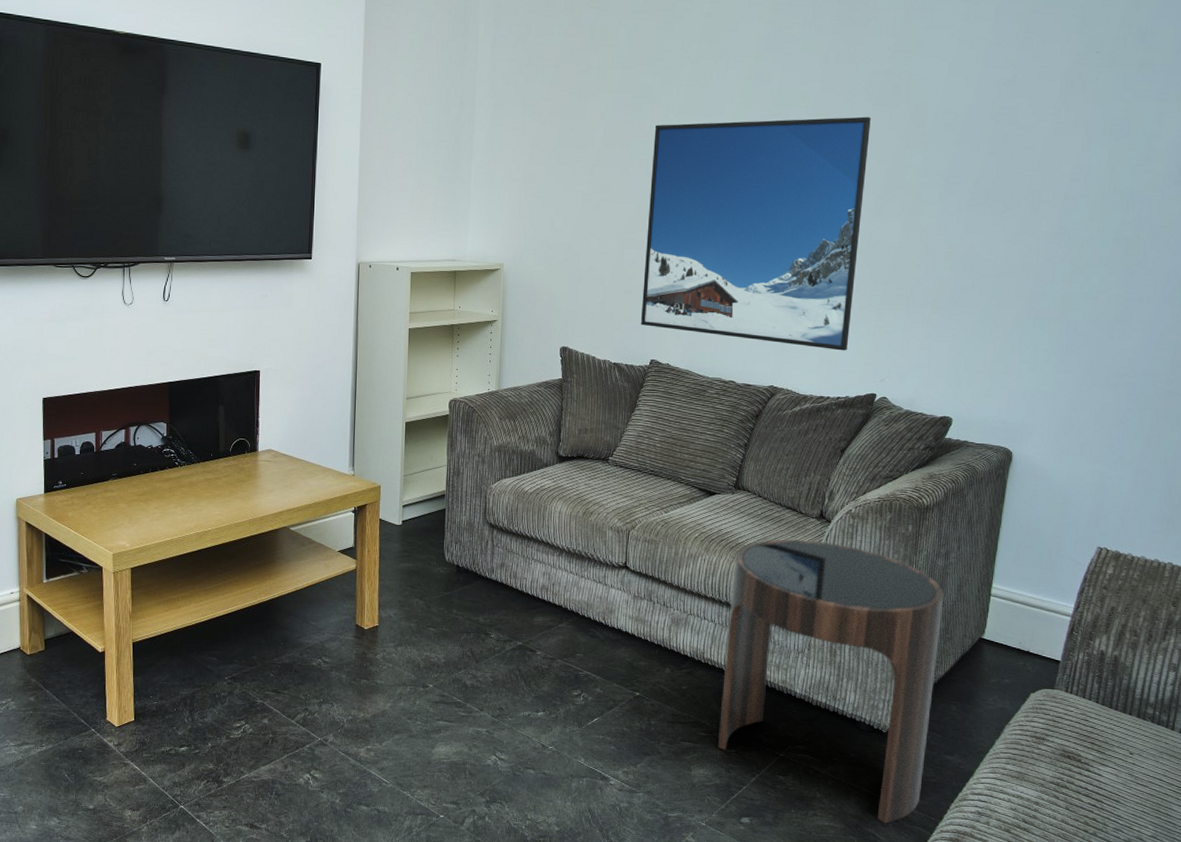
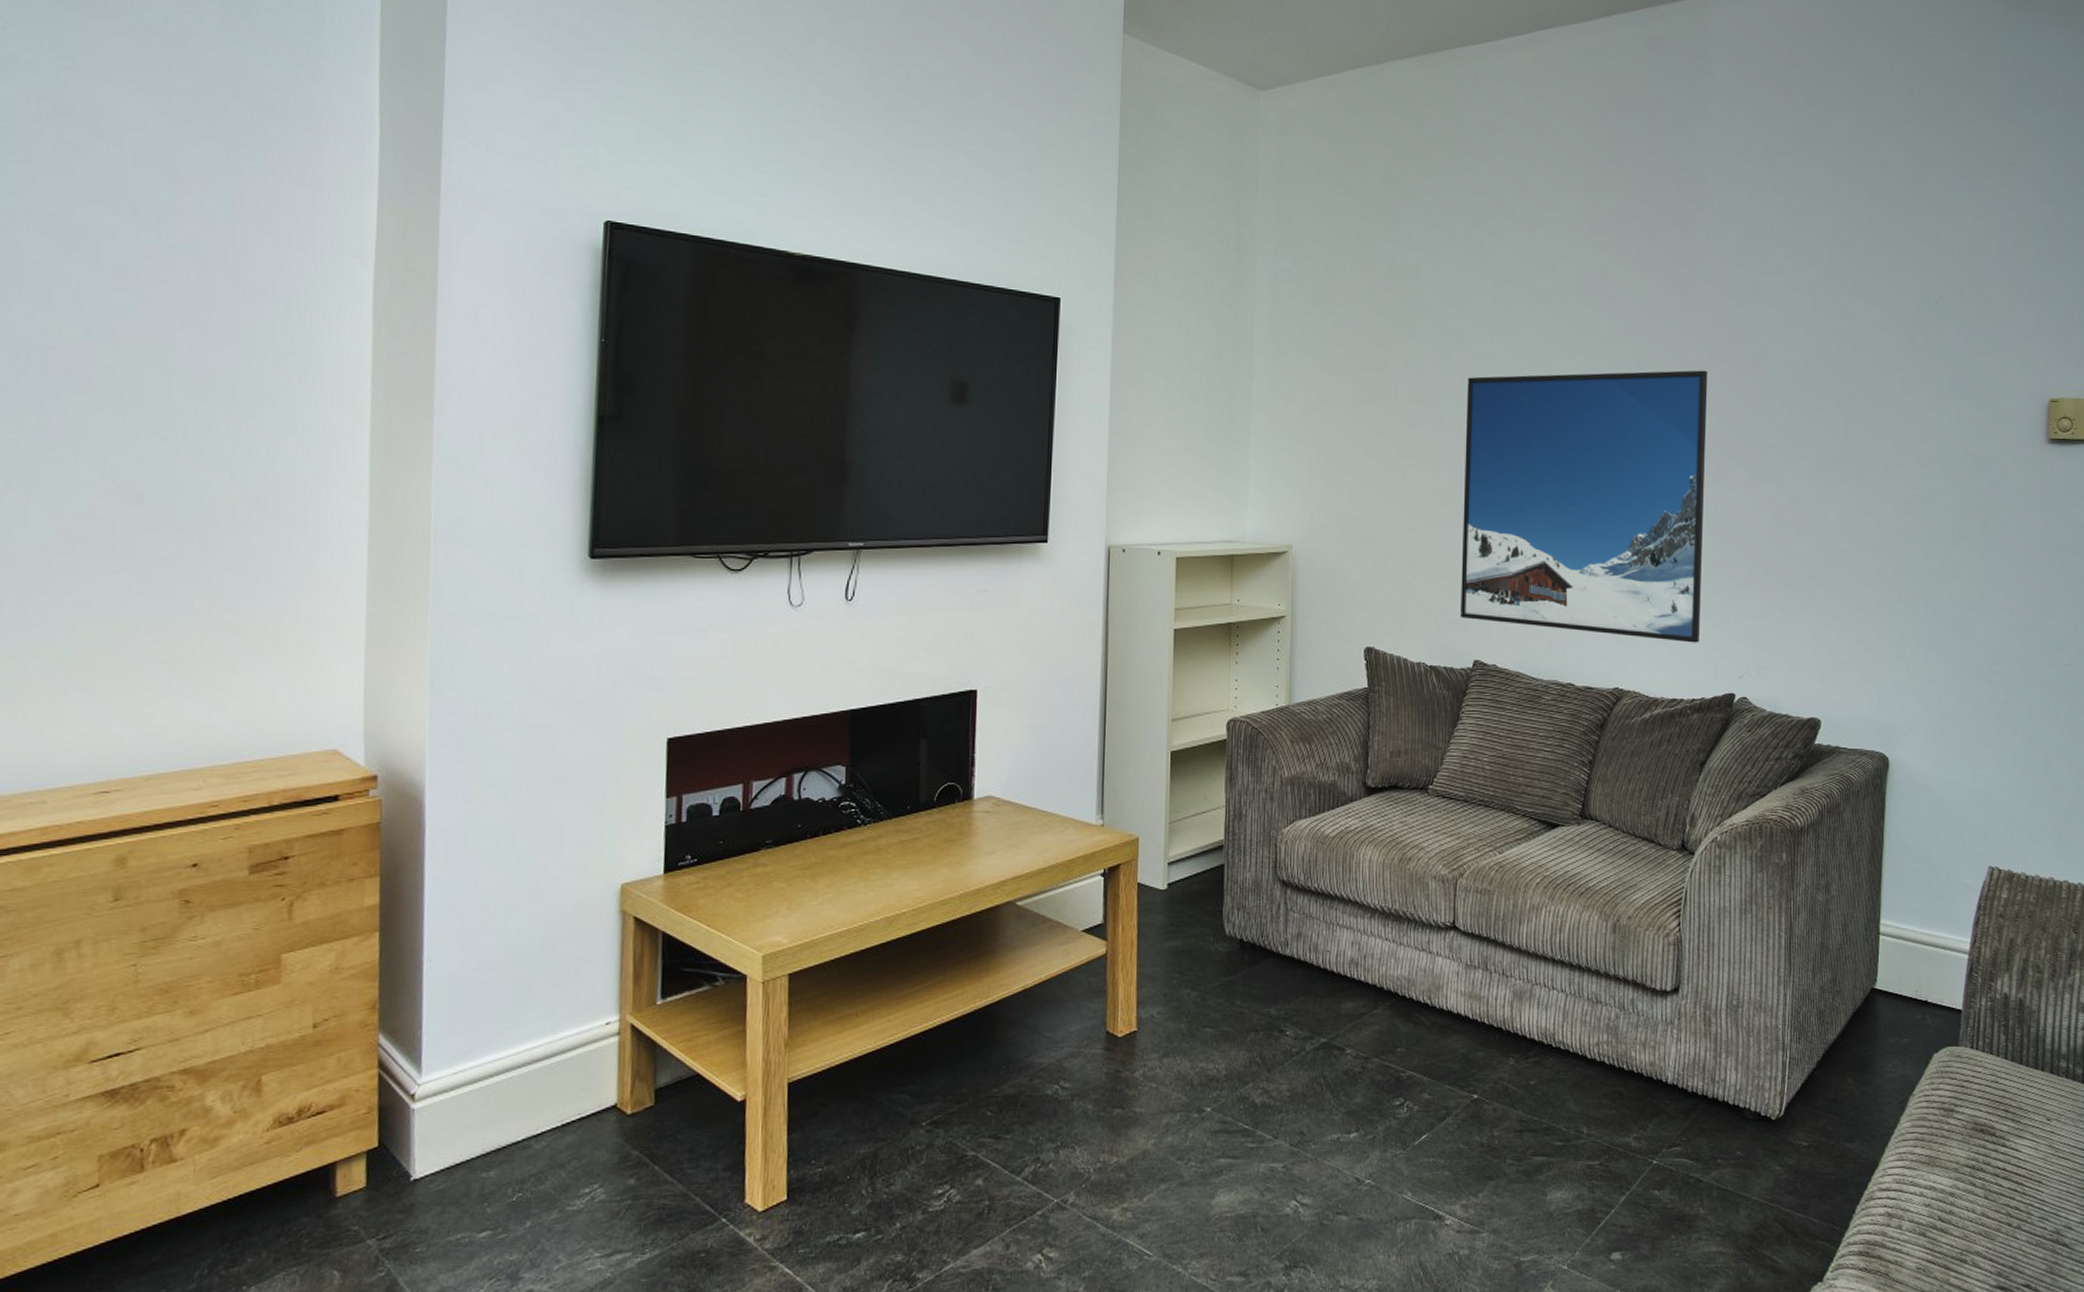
side table: present [717,539,944,824] -> none [1576,878,1829,1241]

